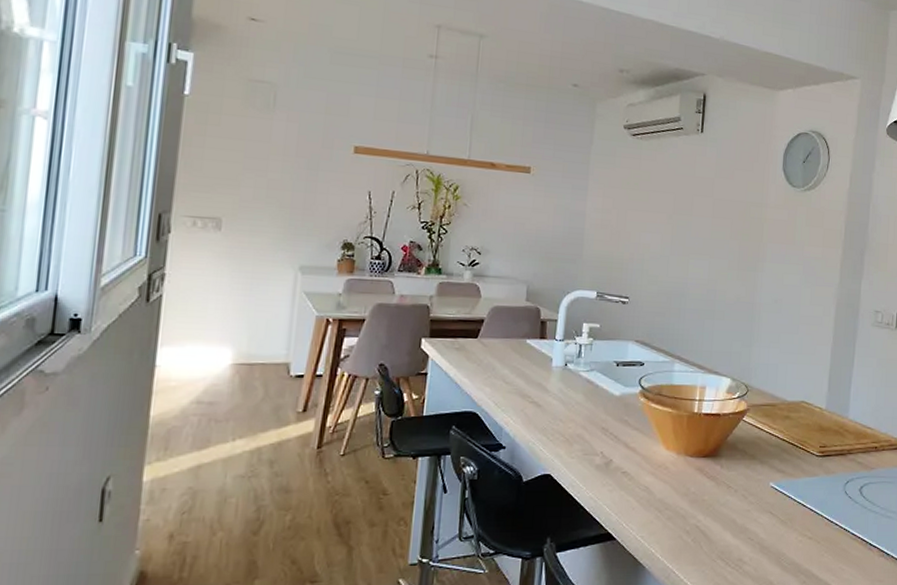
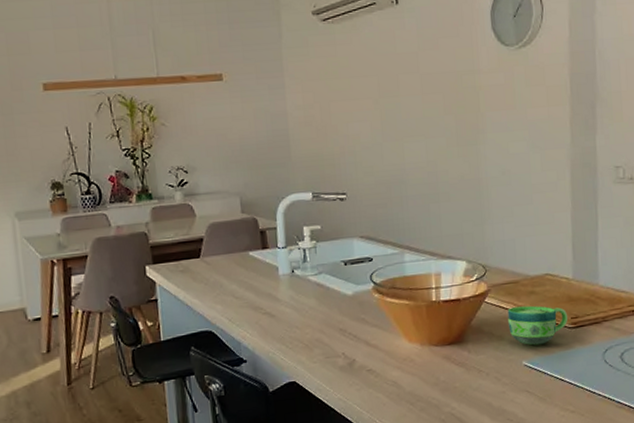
cup: none [761,429,817,469] -> present [507,305,568,345]

